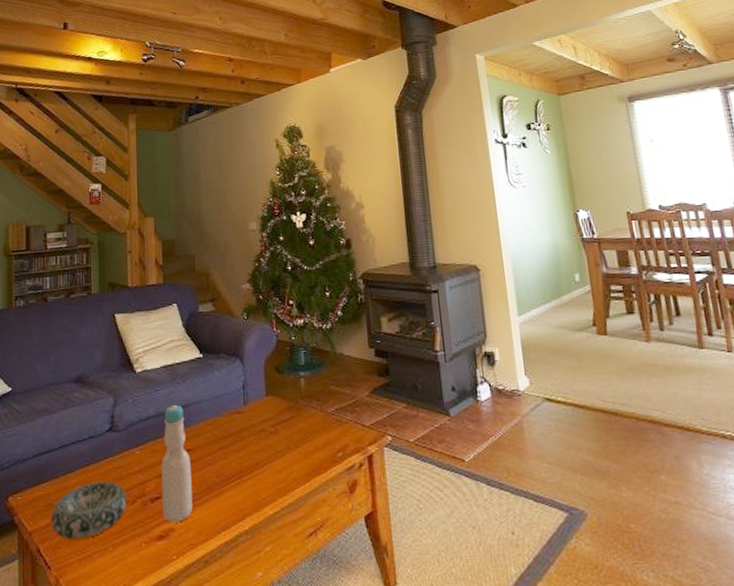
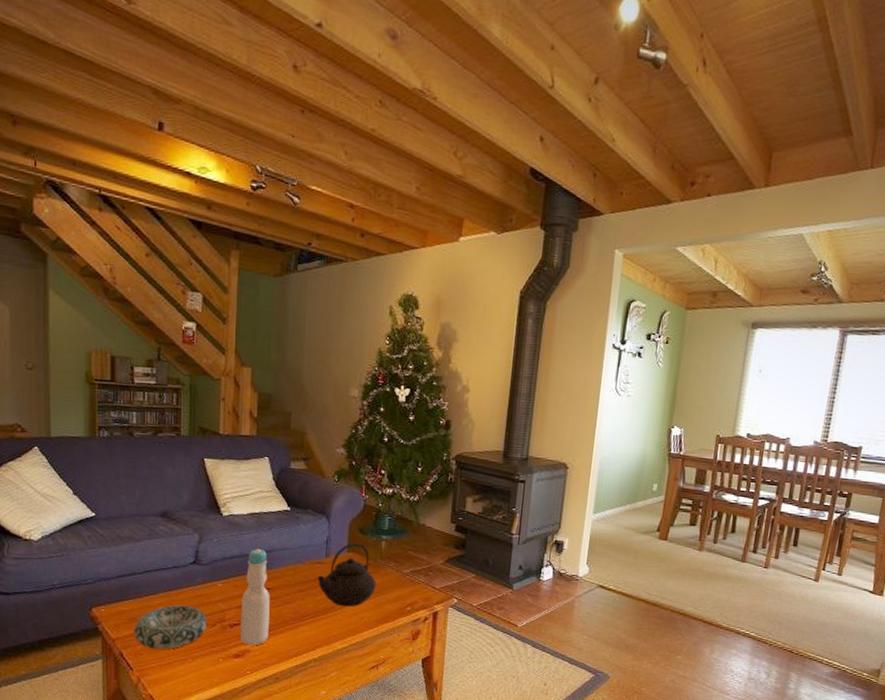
teapot: none [237,384,302,461] -> present [317,542,376,607]

